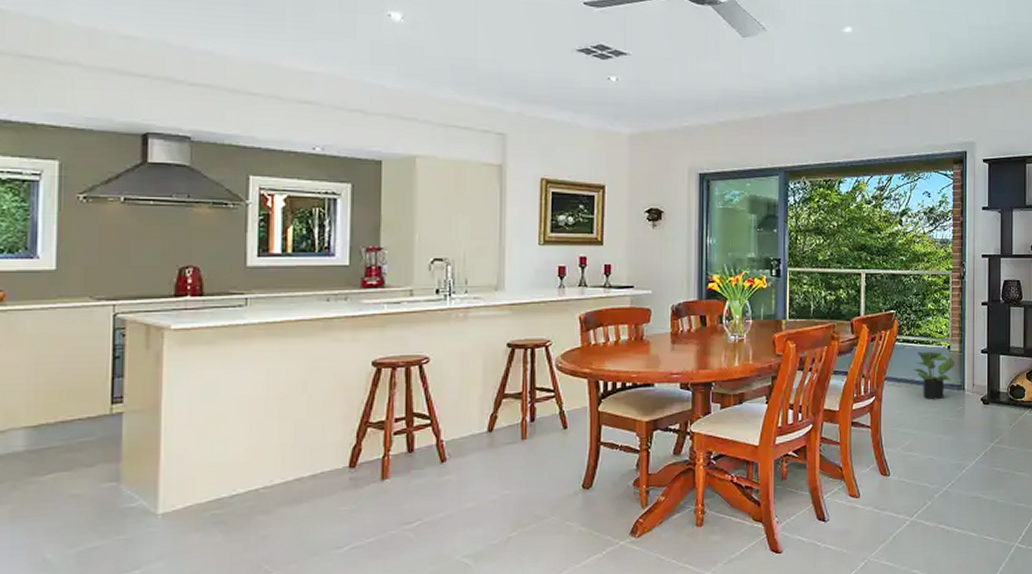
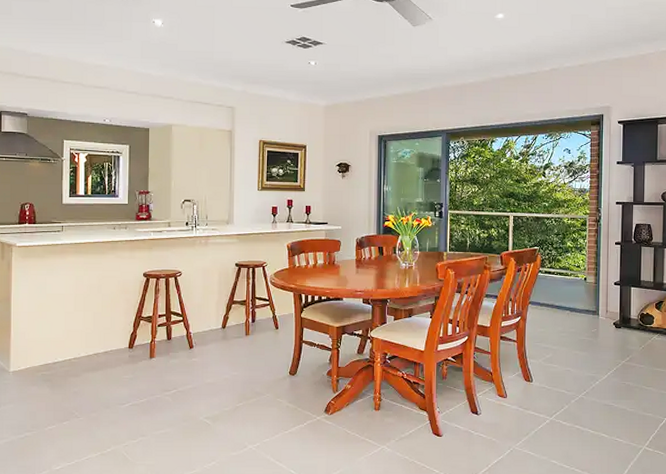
potted plant: present [913,351,955,400] -> none [553,282,591,322]

